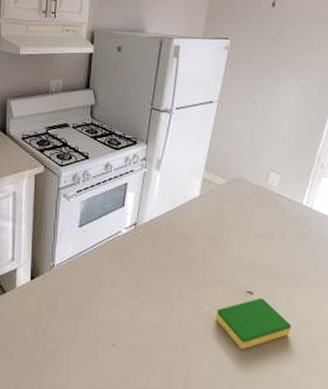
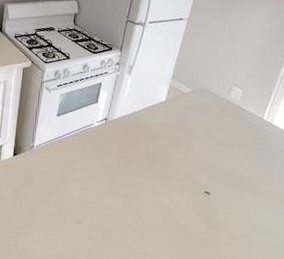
dish sponge: present [215,297,291,350] -> none [173,198,245,244]

